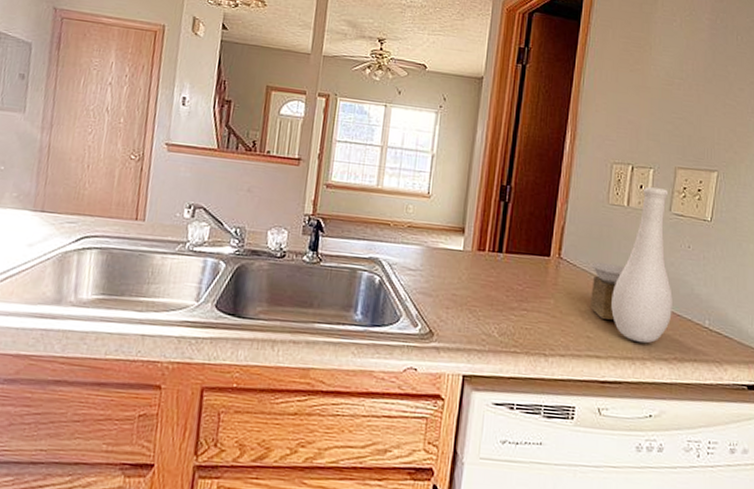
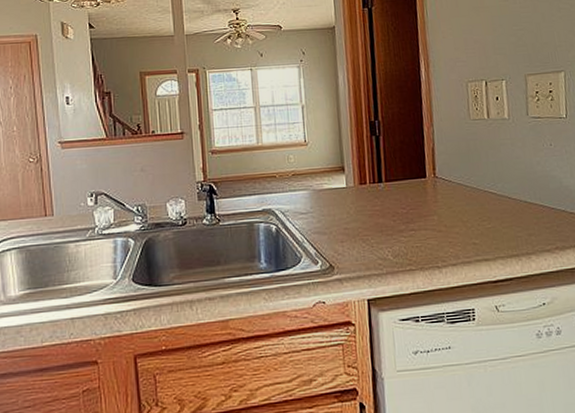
vase: present [589,187,673,344] -> none [463,96,547,240]

